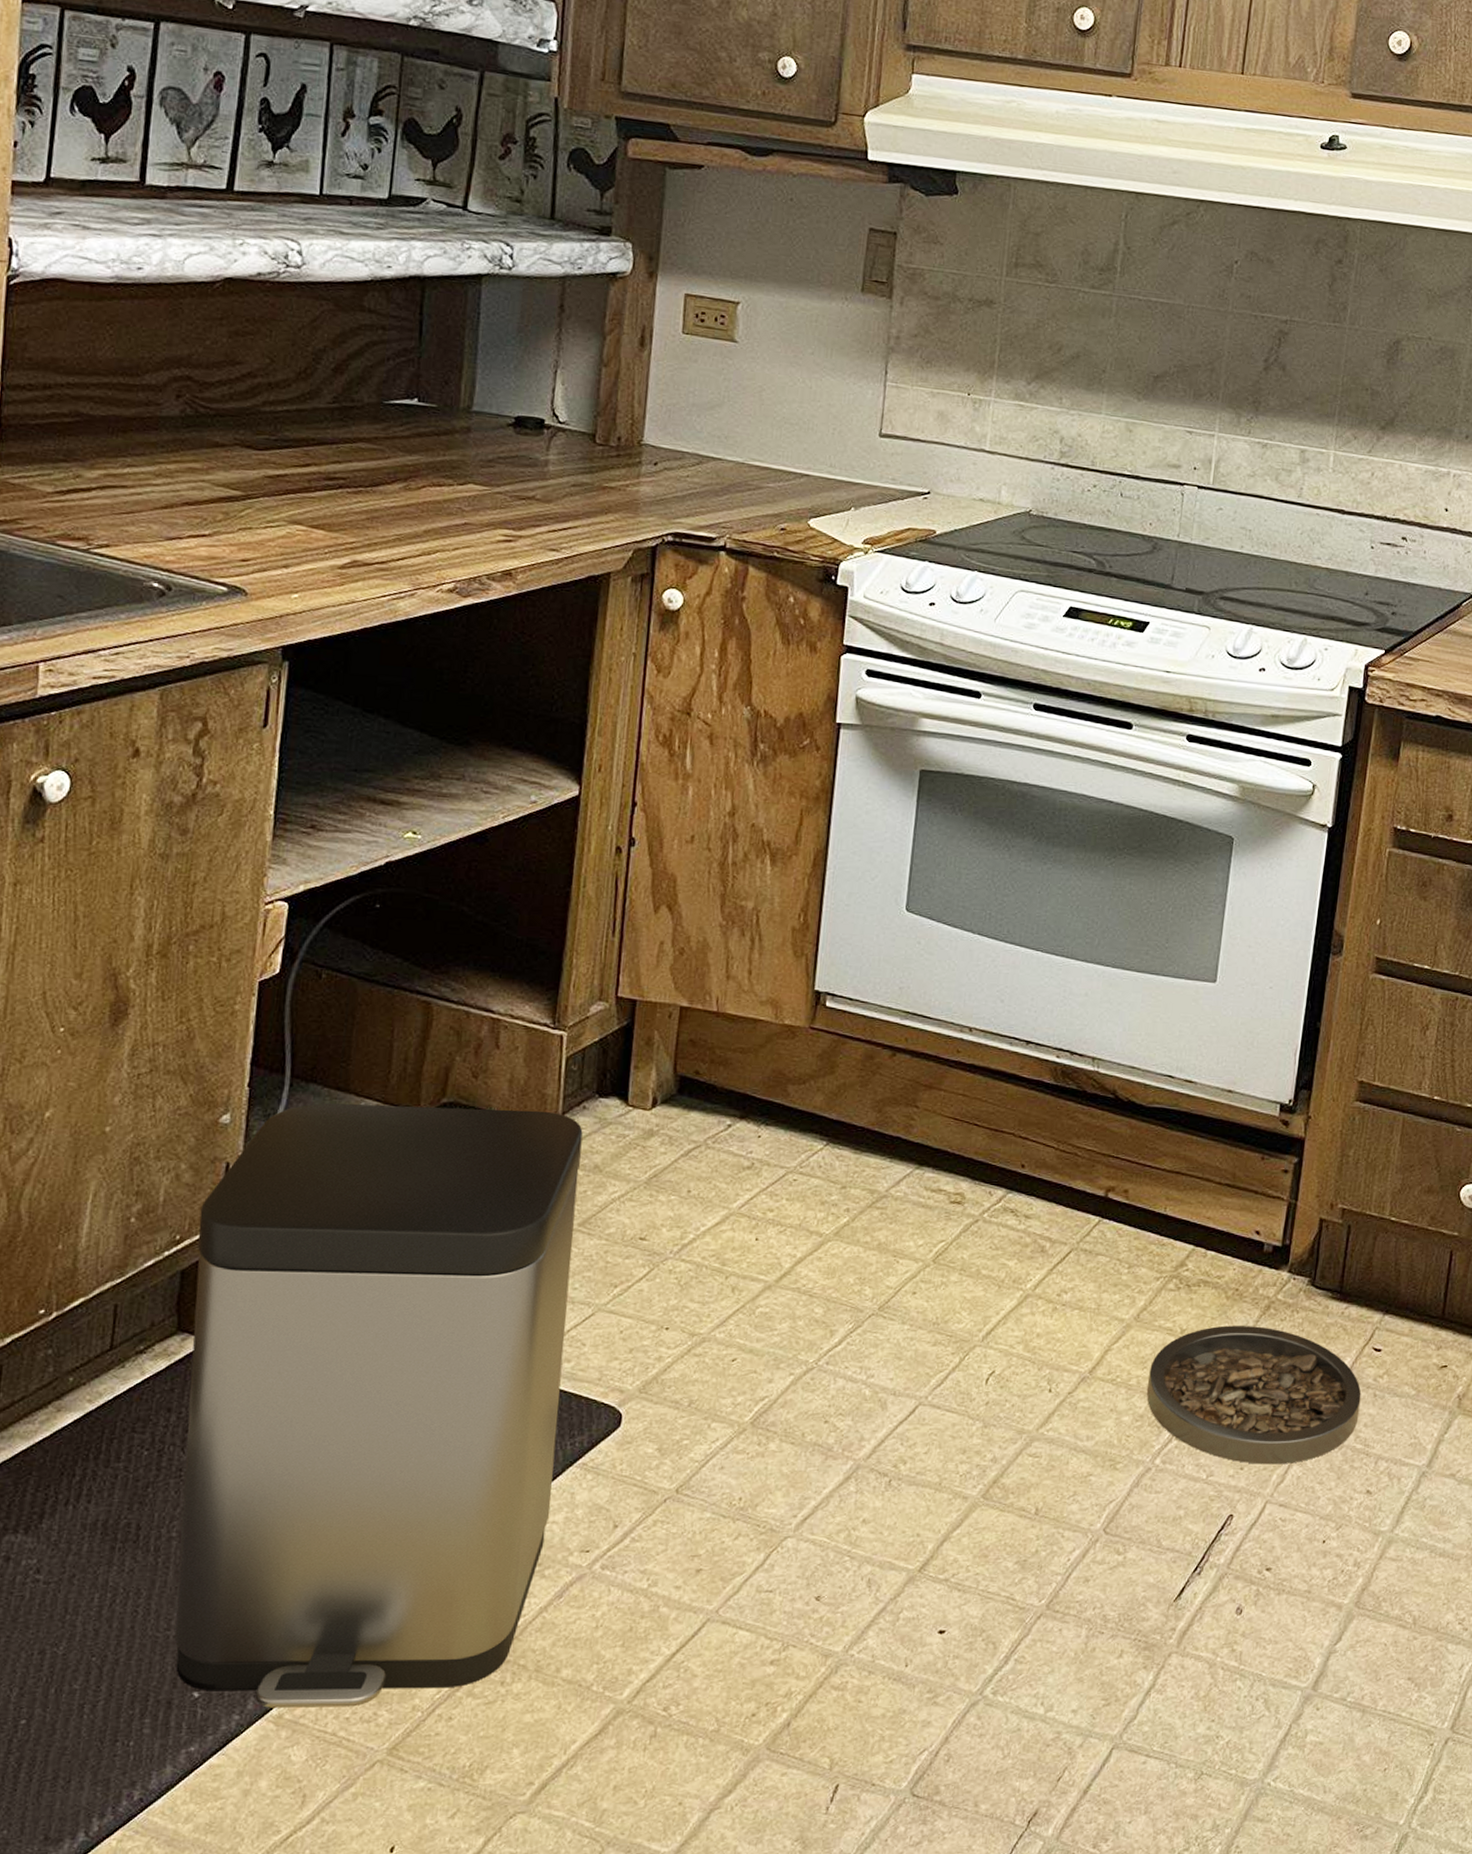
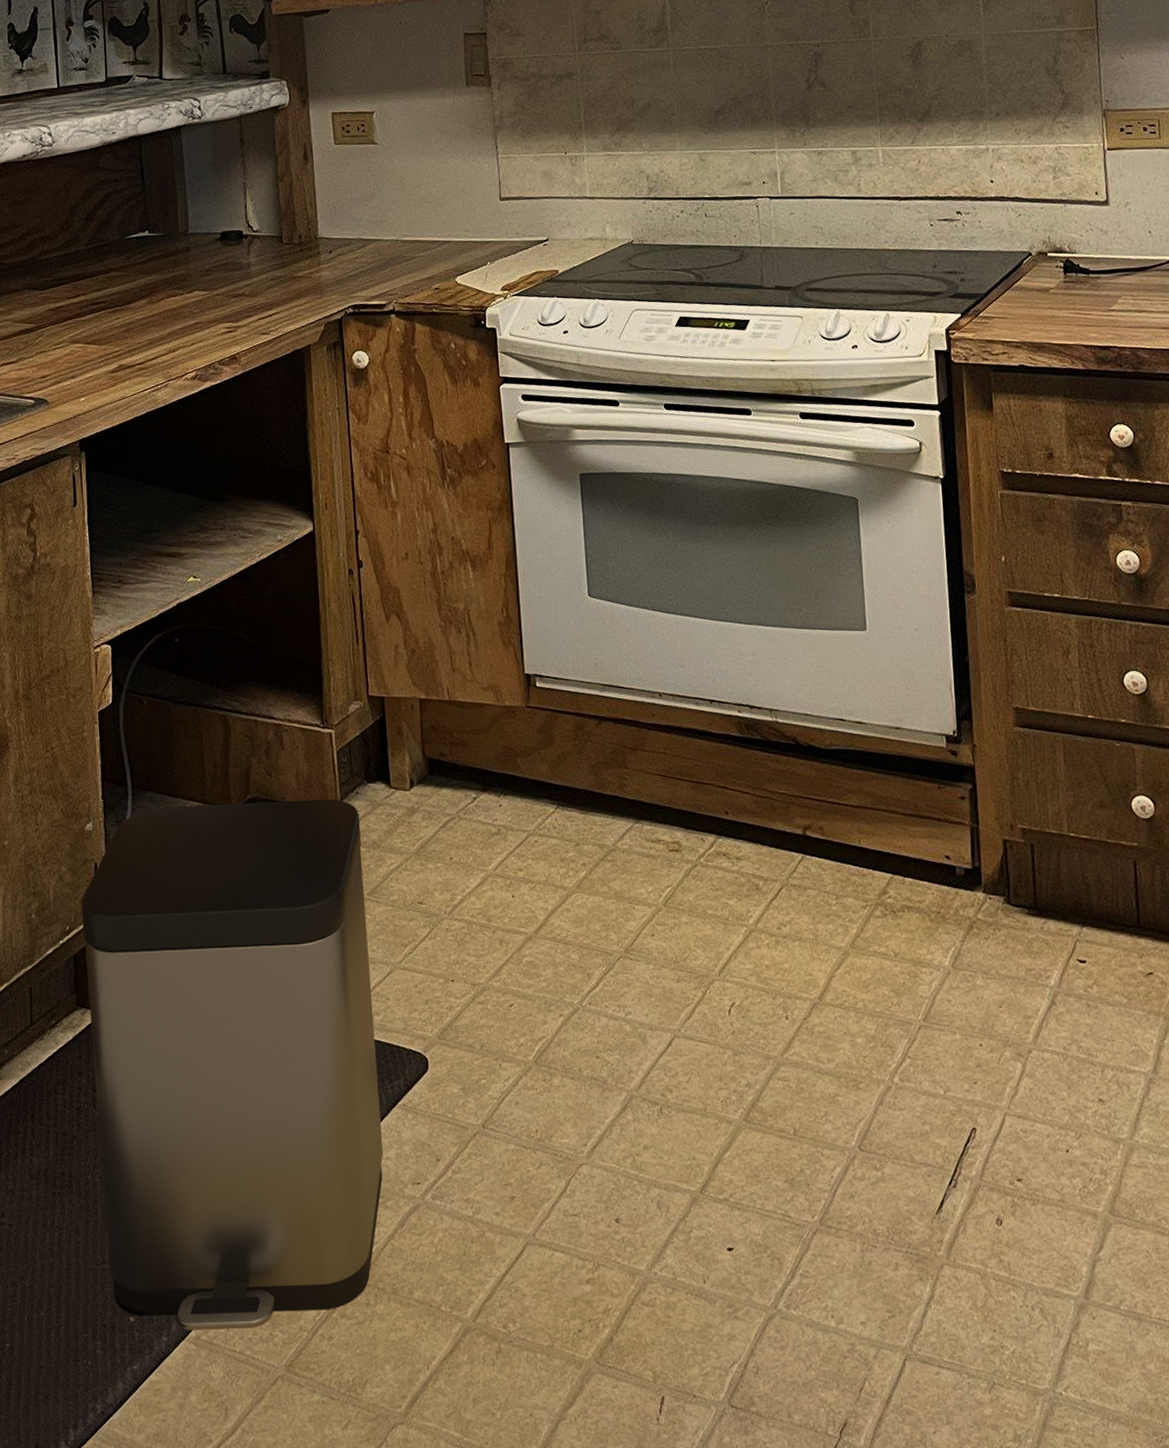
pet bowl: present [1147,1325,1362,1465] -> none [873,946,1077,1078]

